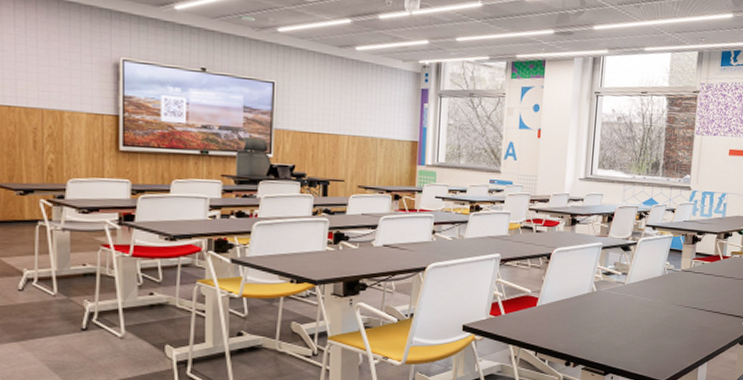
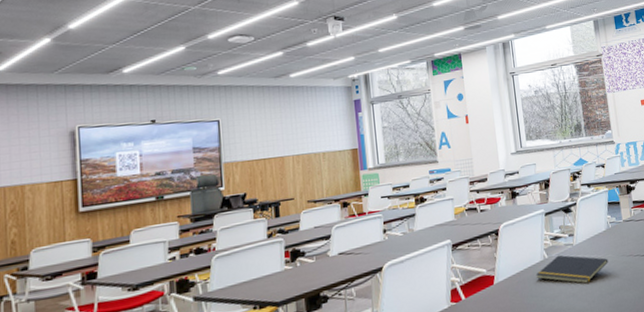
notepad: none [580,291,657,324] -> present [535,255,608,284]

